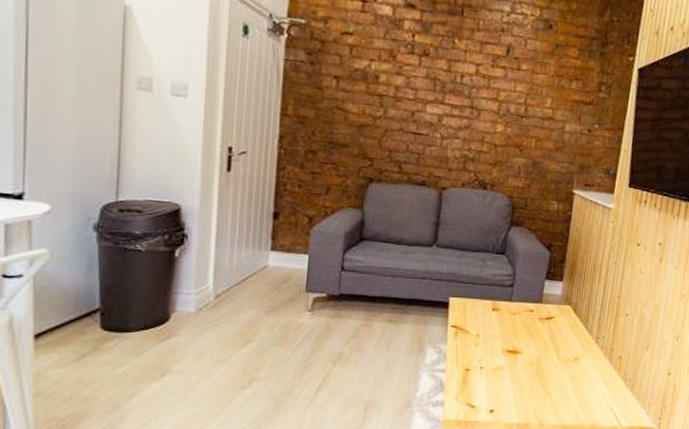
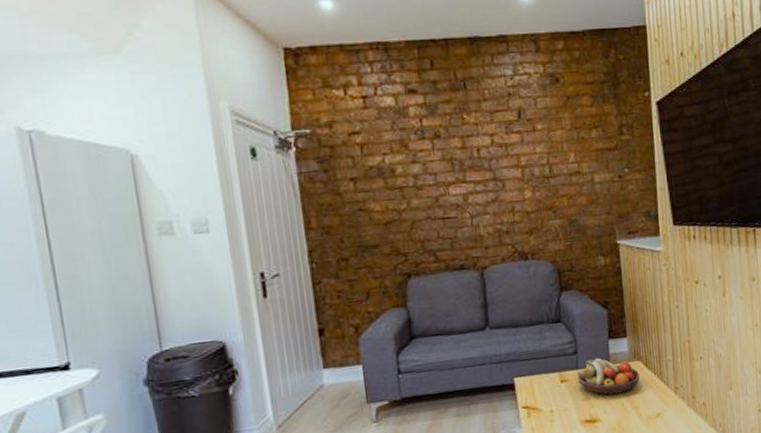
fruit bowl: none [508,294,568,332] -> present [576,357,640,396]

